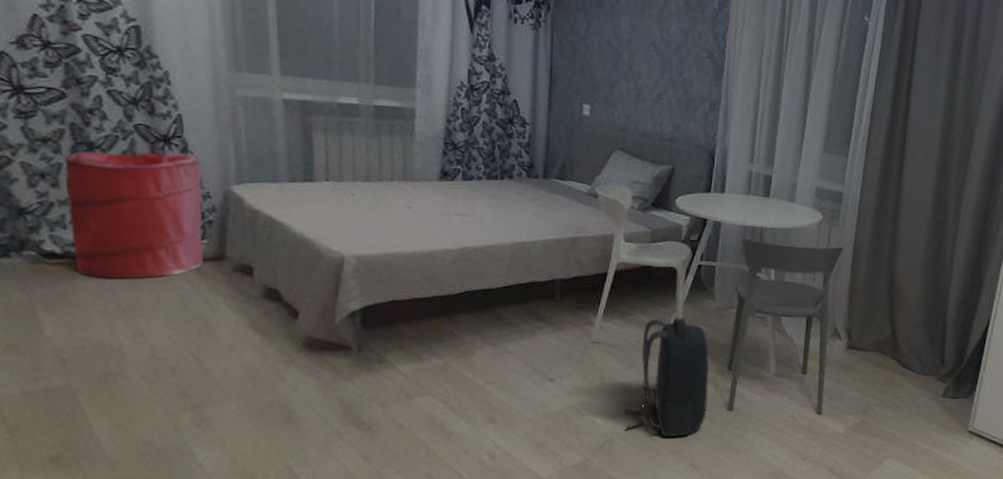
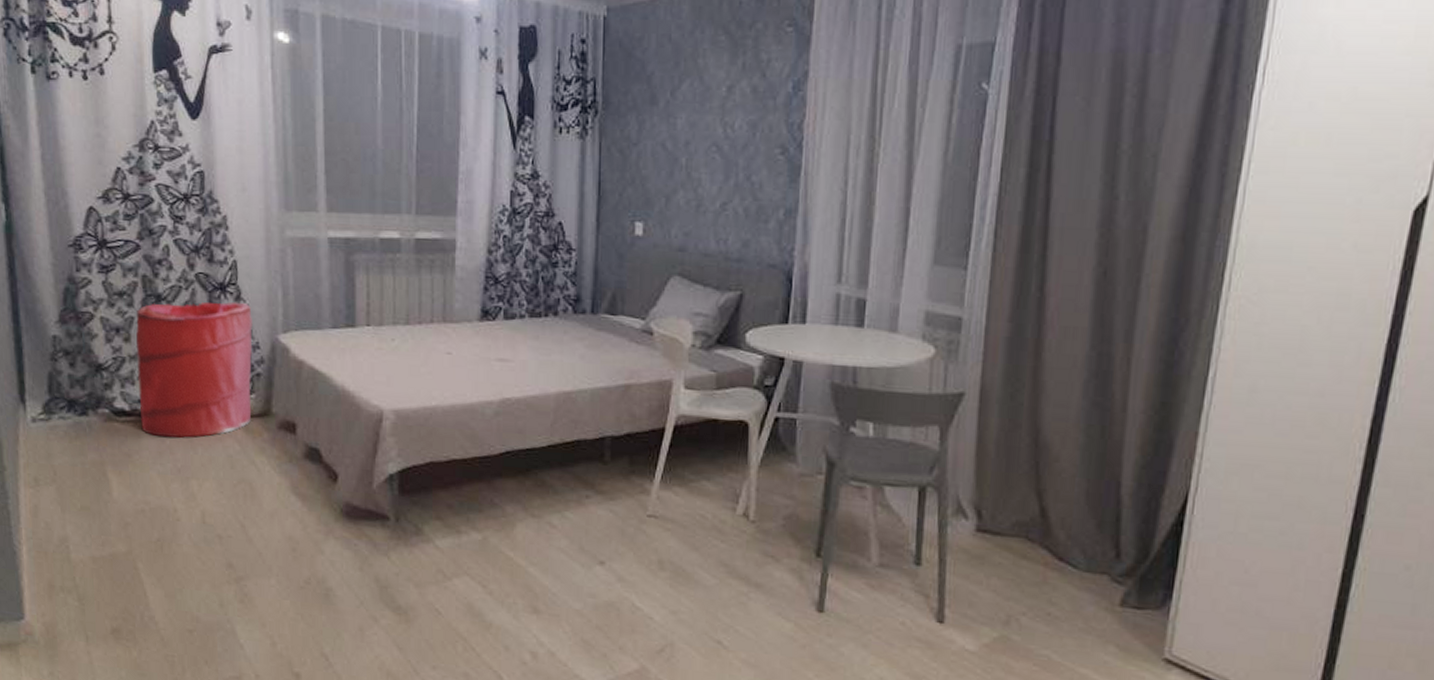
backpack: present [624,317,709,437] -> none [687,485,792,644]

